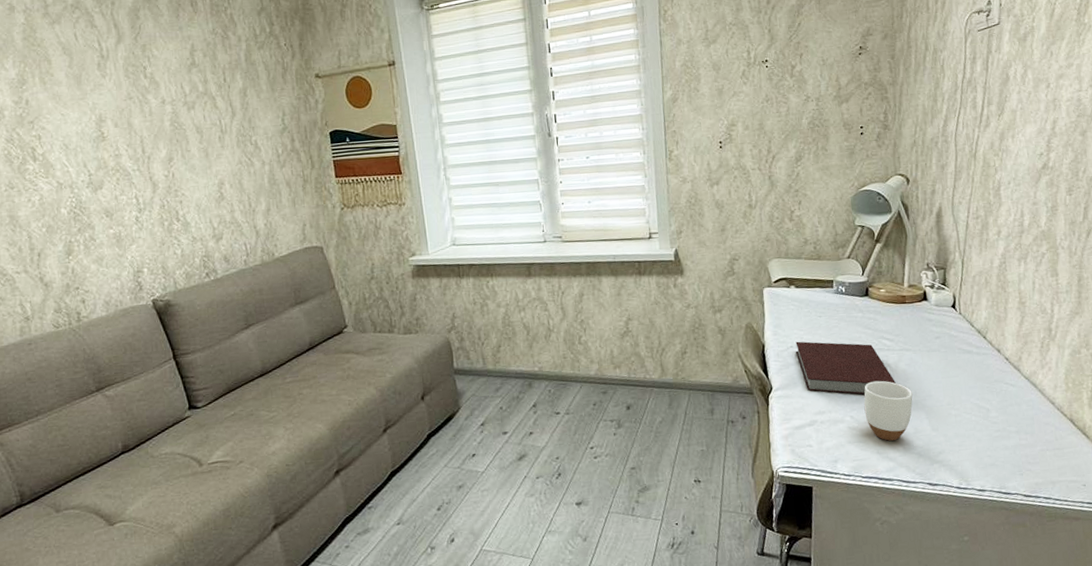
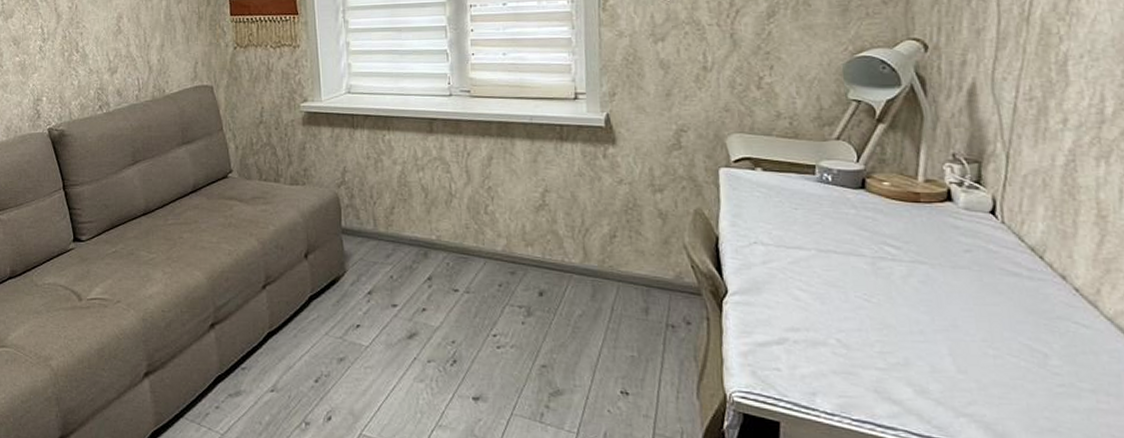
notebook: present [795,341,897,395] -> none [760,237,905,314]
mug: present [864,380,913,441] -> none [856,298,929,378]

